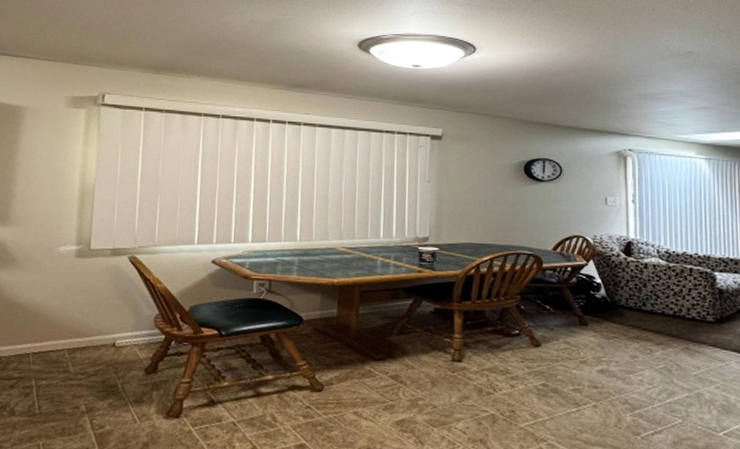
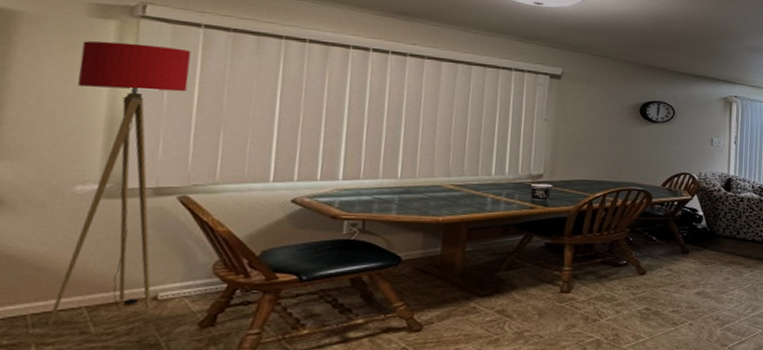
floor lamp: none [42,126,136,364] -> present [47,41,191,326]

